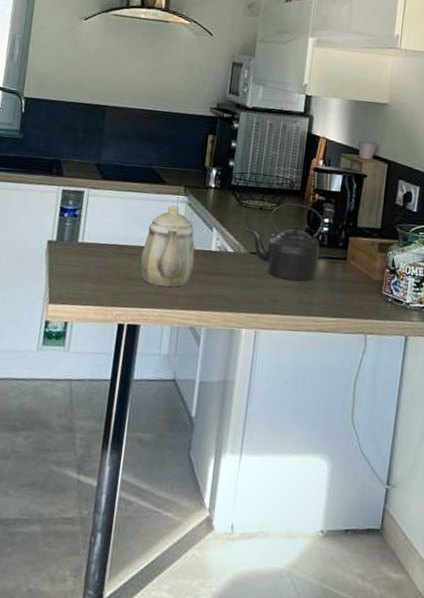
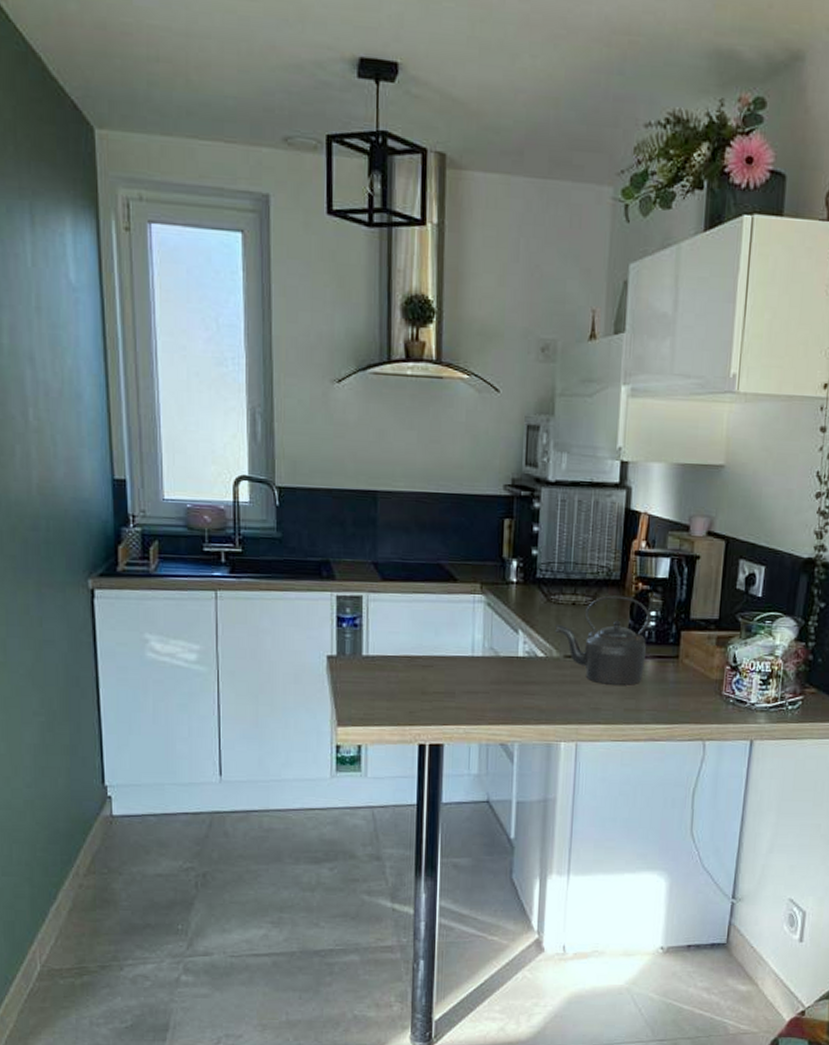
teapot: present [140,205,195,287] -> none [437,606,500,700]

